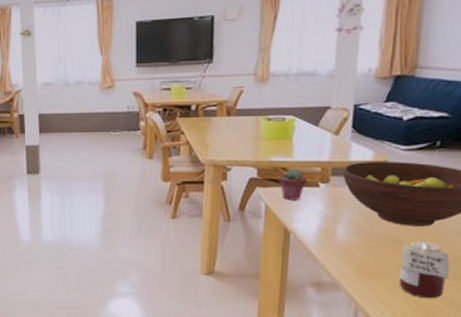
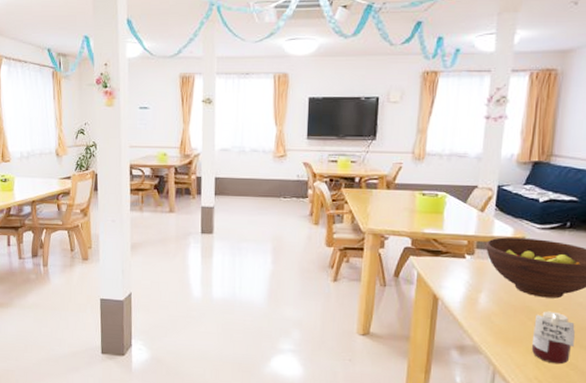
potted succulent: present [279,169,306,201] -> none [430,241,455,270]

